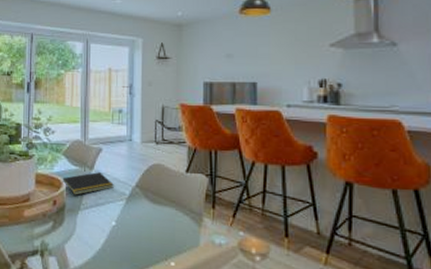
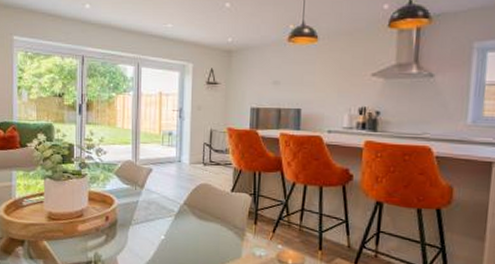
notepad: present [62,172,114,195] -> none [114,191,163,212]

